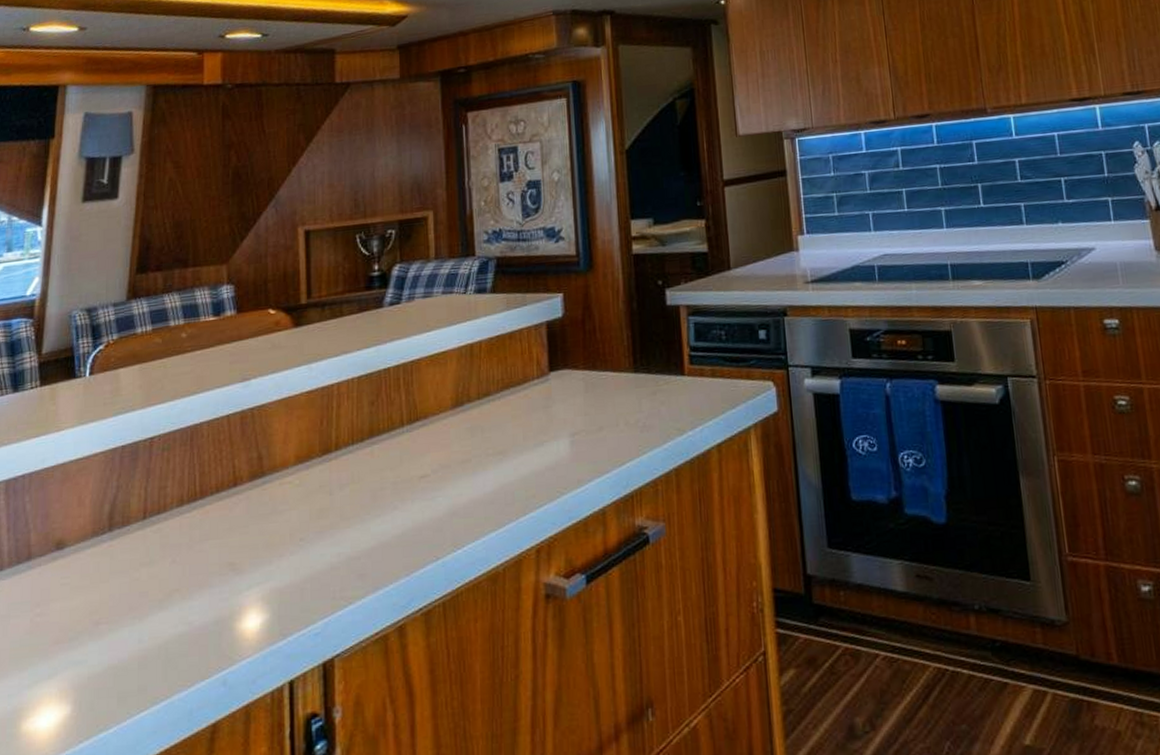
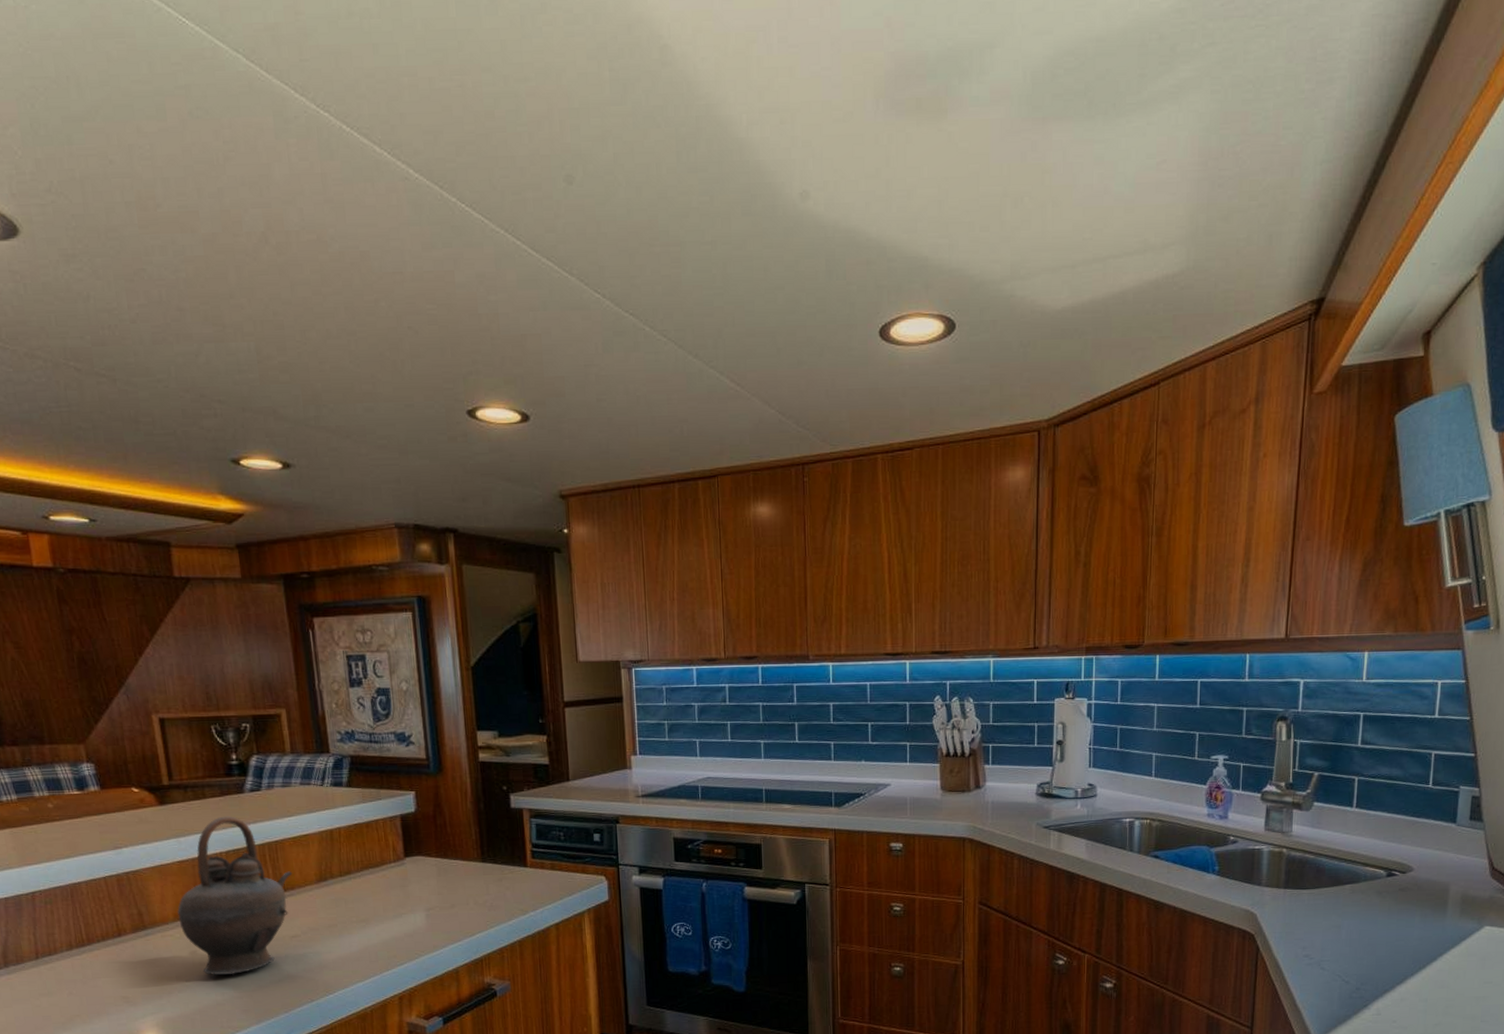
teapot: none [300,335,426,531] -> present [177,816,292,975]

